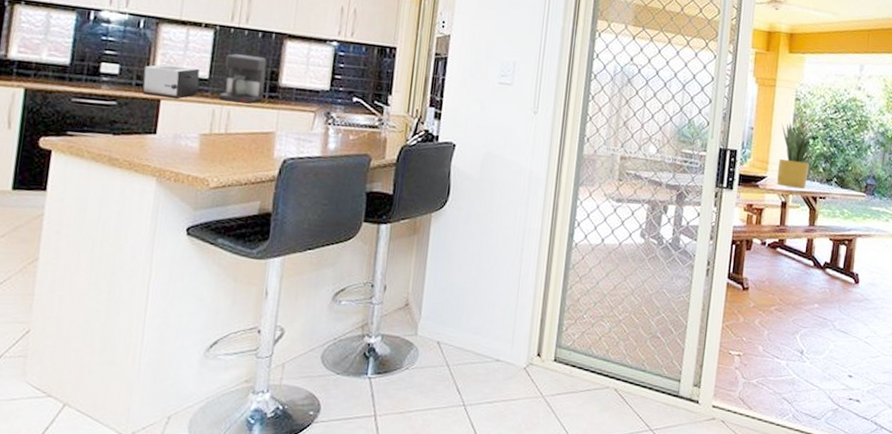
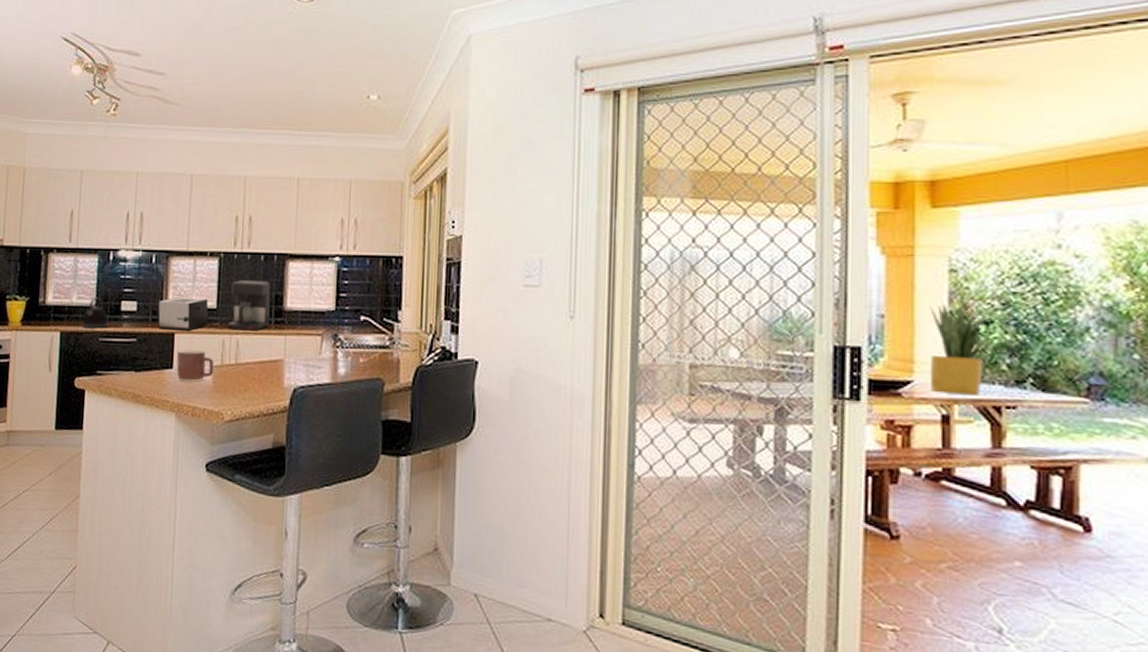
kettle: none [52,56,85,90] -> present [82,297,109,330]
mug: none [160,116,202,149] -> present [176,350,214,382]

